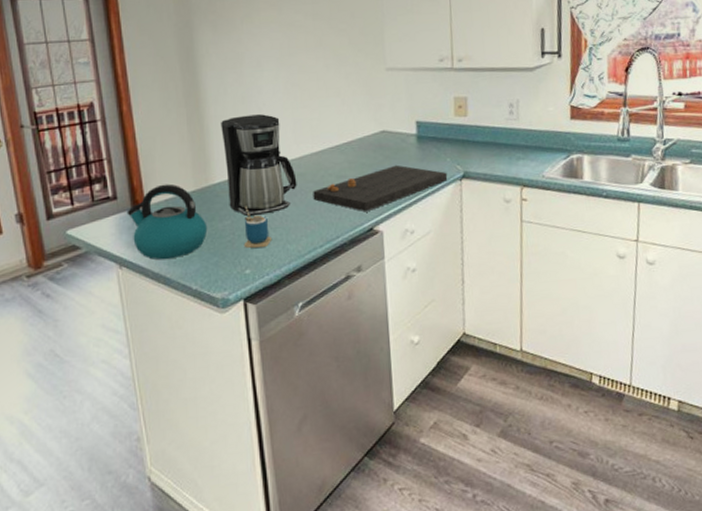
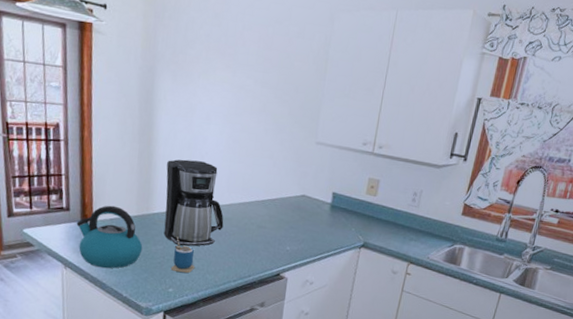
cutting board: present [313,164,448,212] -> none [235,225,350,260]

